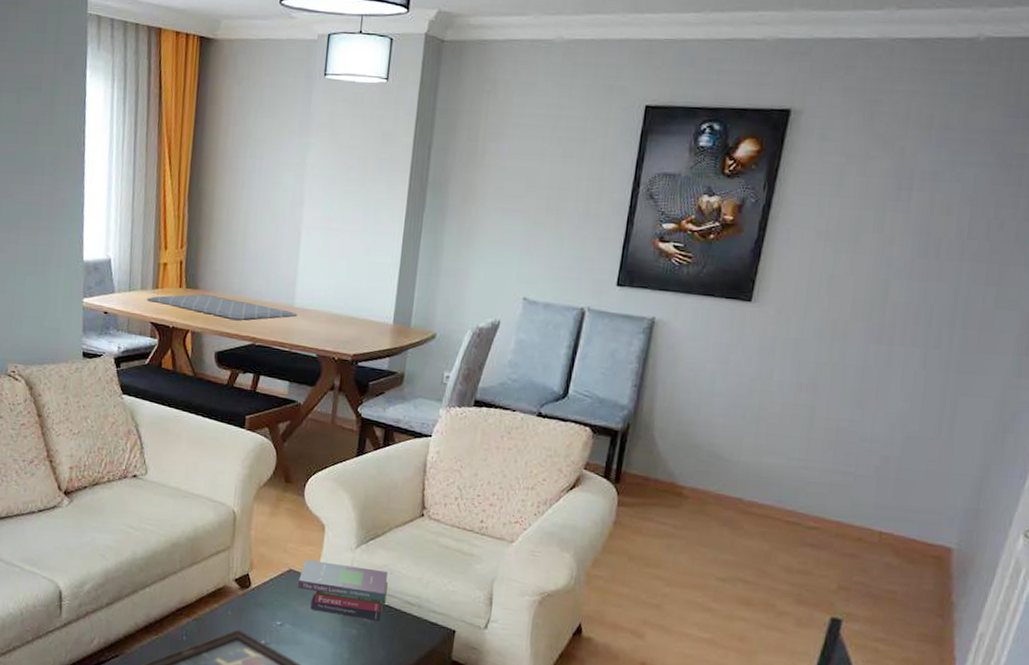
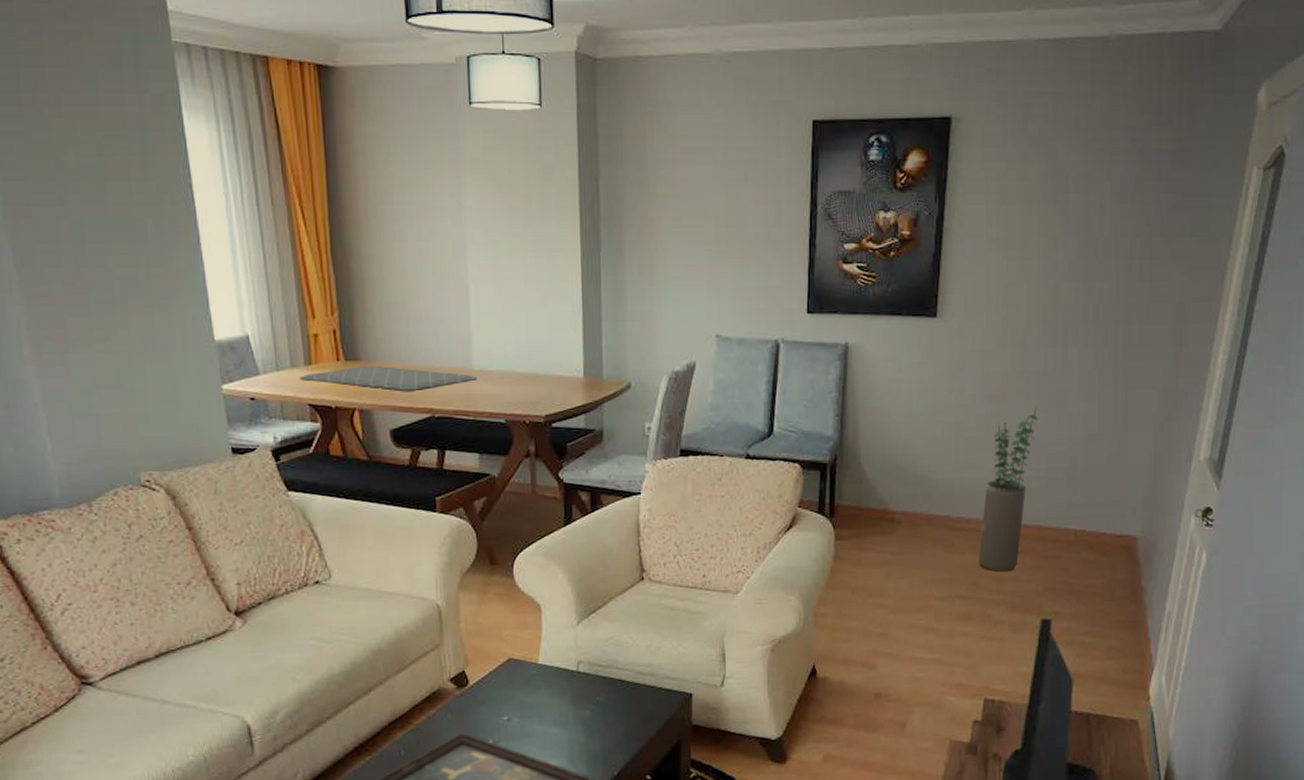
books: present [298,560,388,621] -> none [520,643,617,698]
vase: none [767,402,852,564] -> present [978,407,1038,572]

